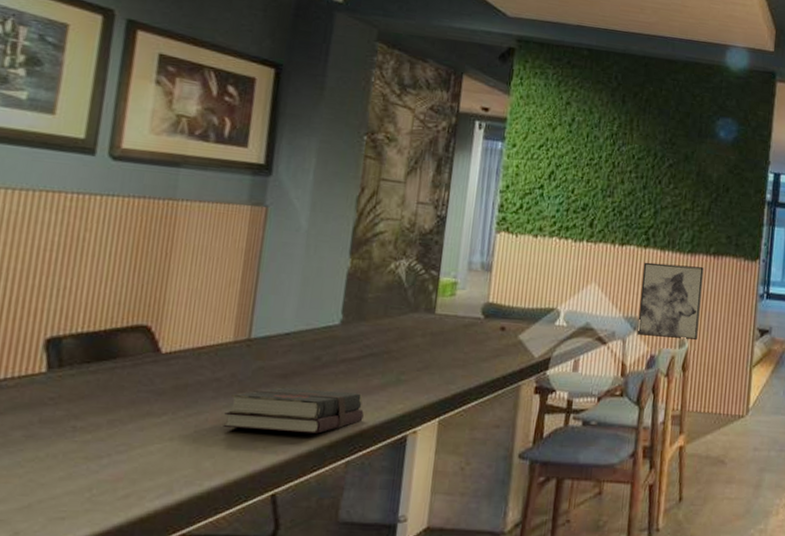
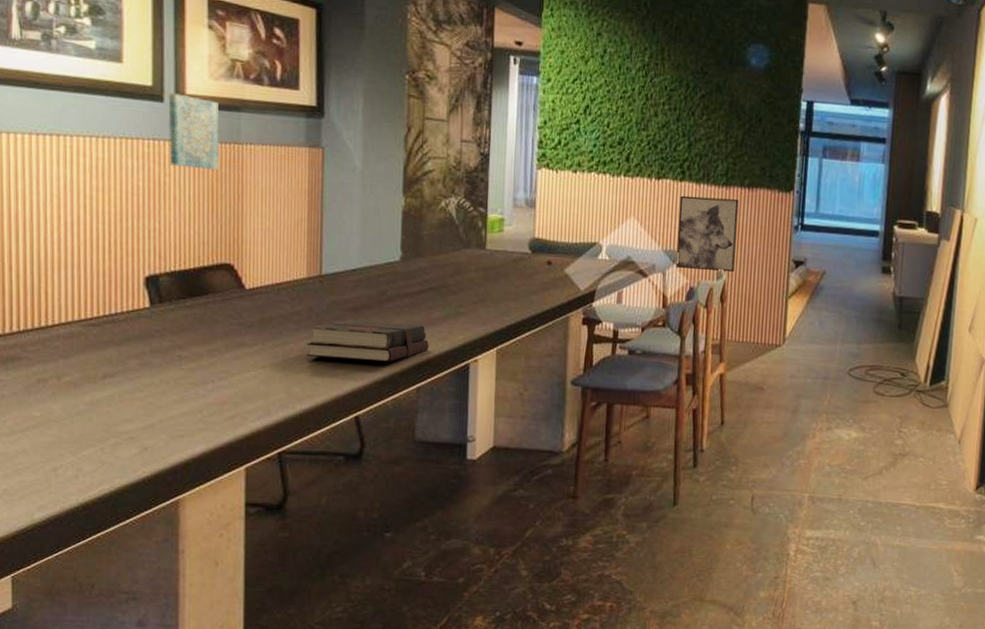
wall art: none [93,146,157,227] -> present [168,93,220,171]

